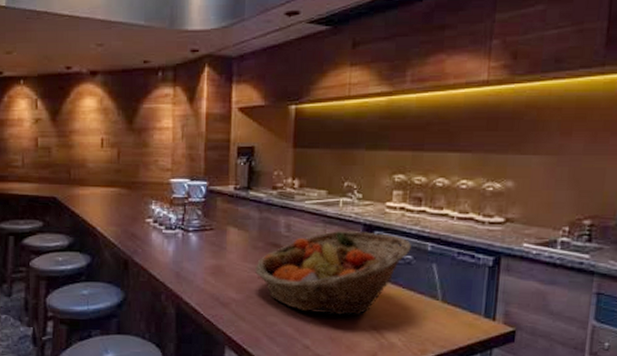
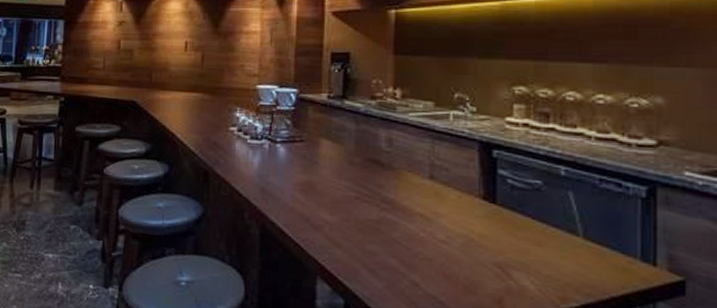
fruit basket: present [255,231,411,316] -> none [352,148,540,249]

